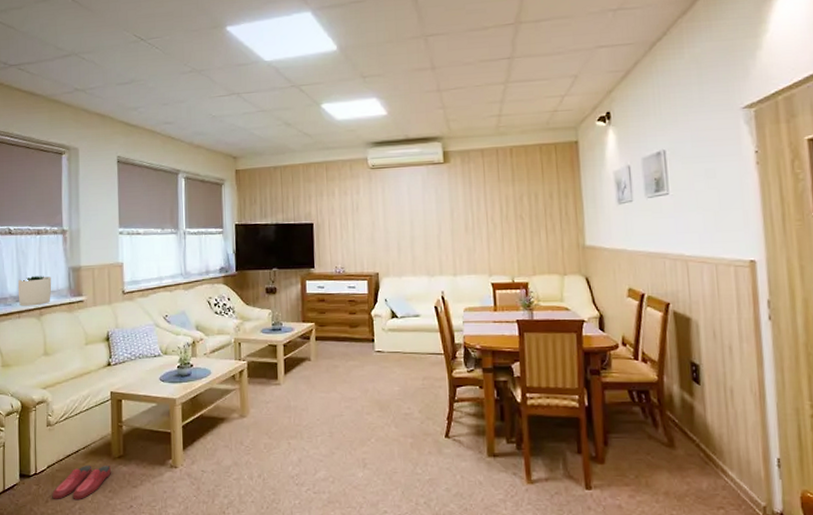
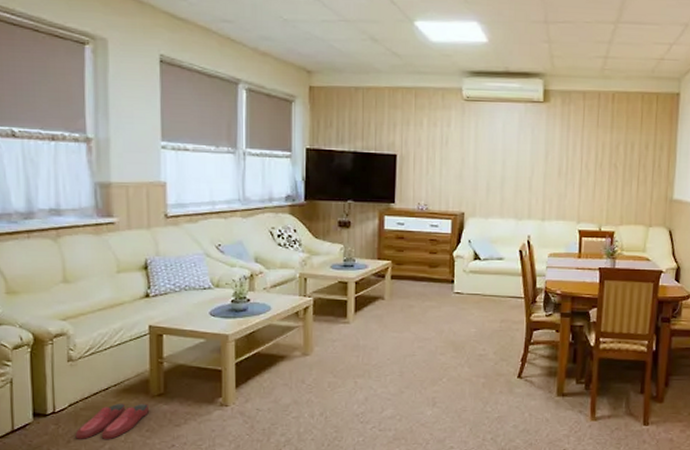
planter: present [18,276,52,306] -> none [26,190,73,225]

